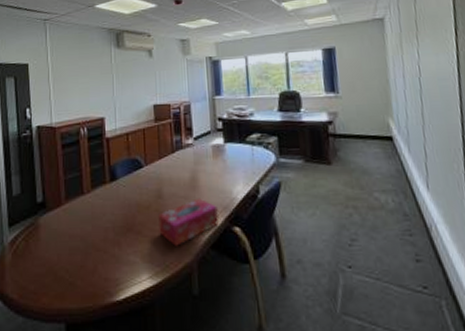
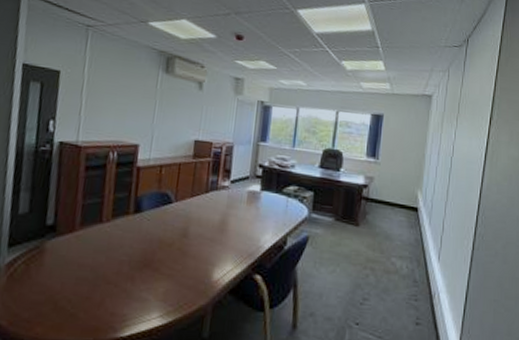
tissue box: present [158,198,219,246] -> none [178,242,243,288]

